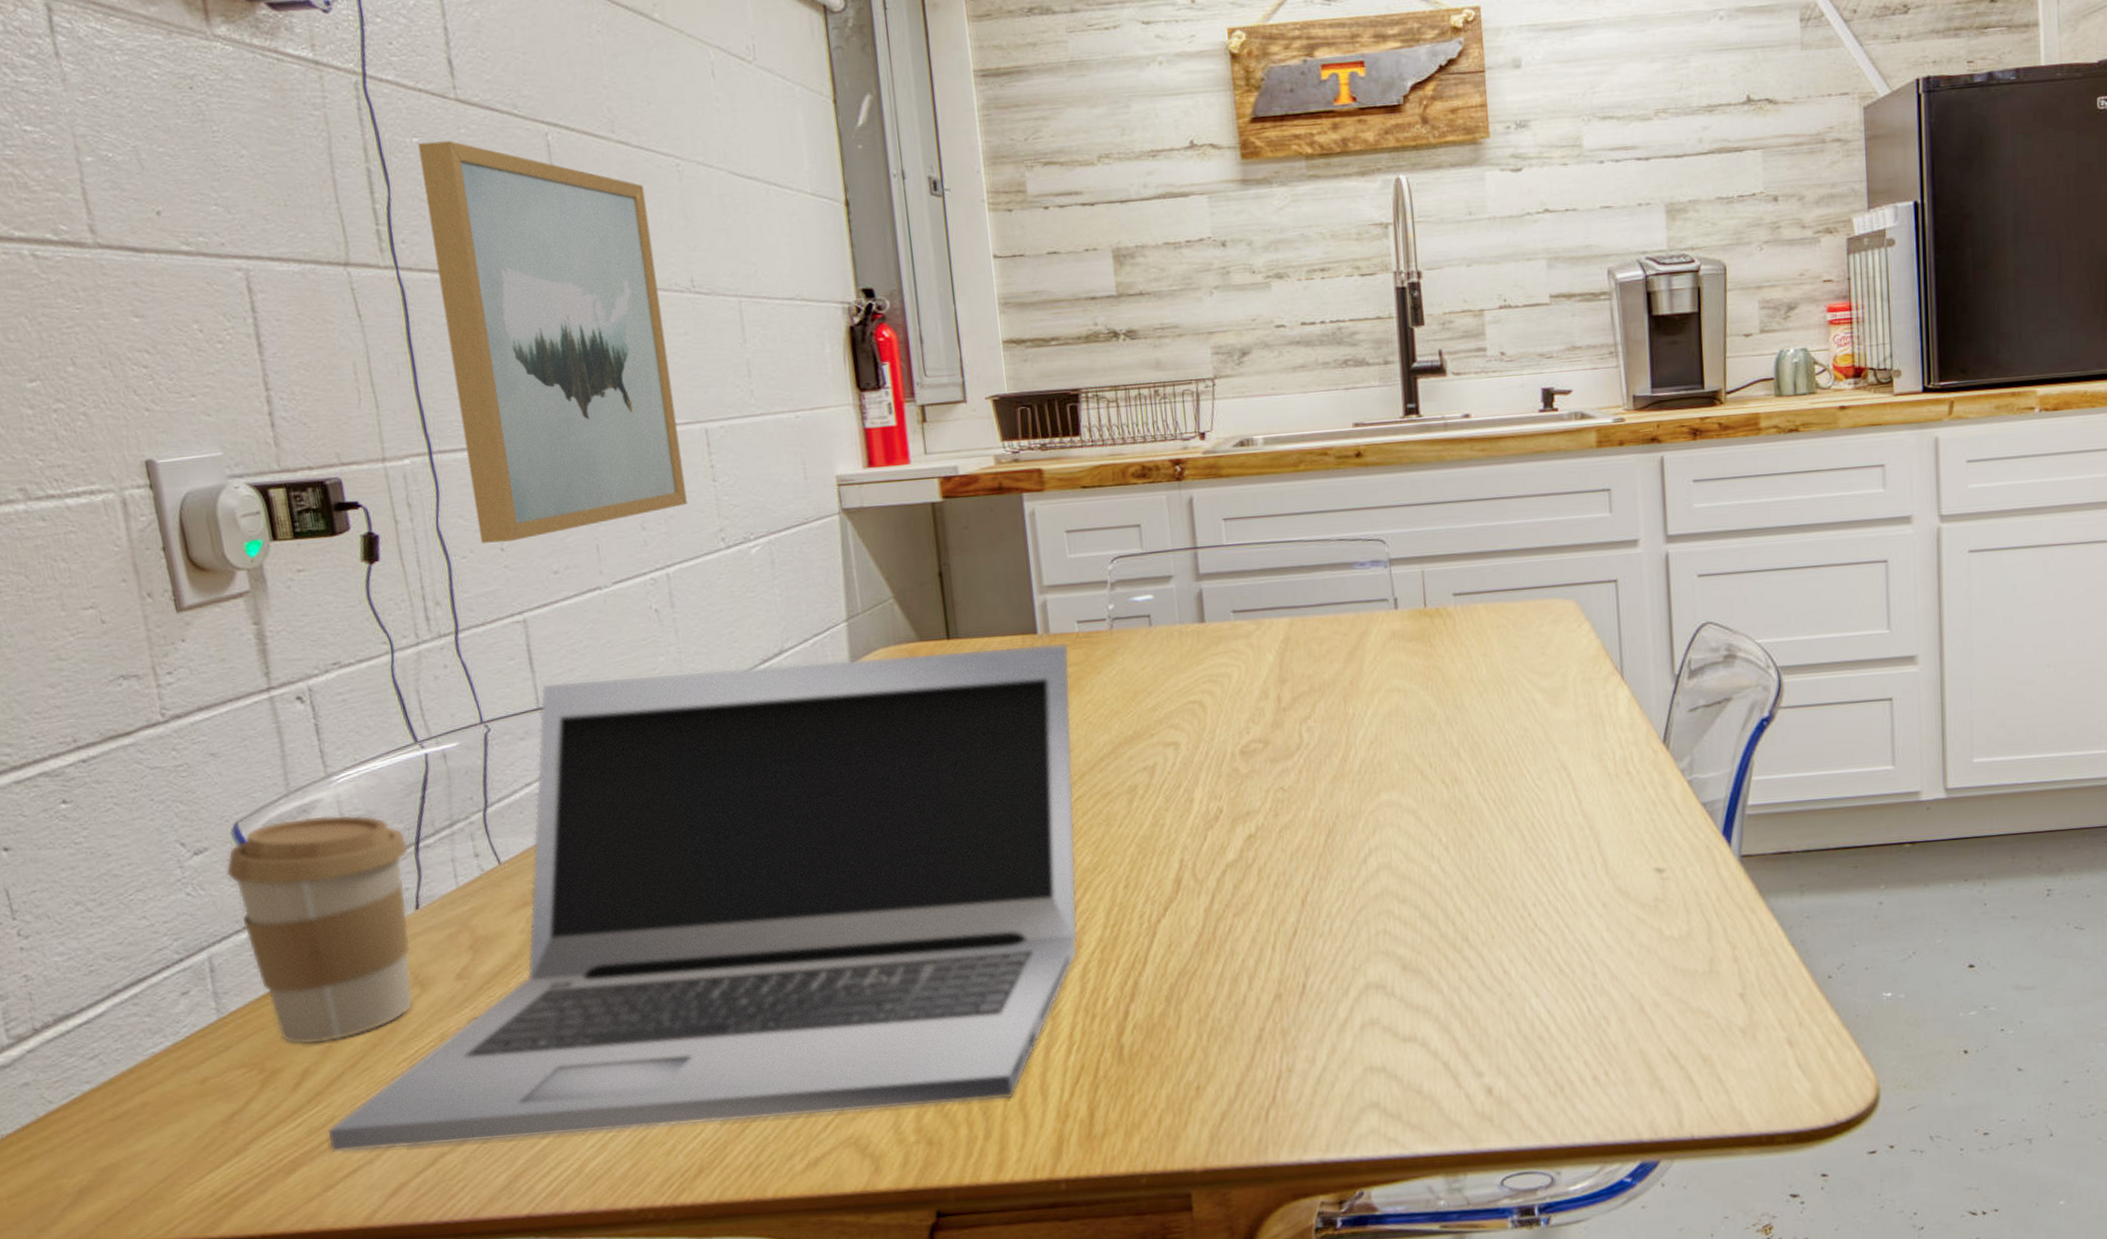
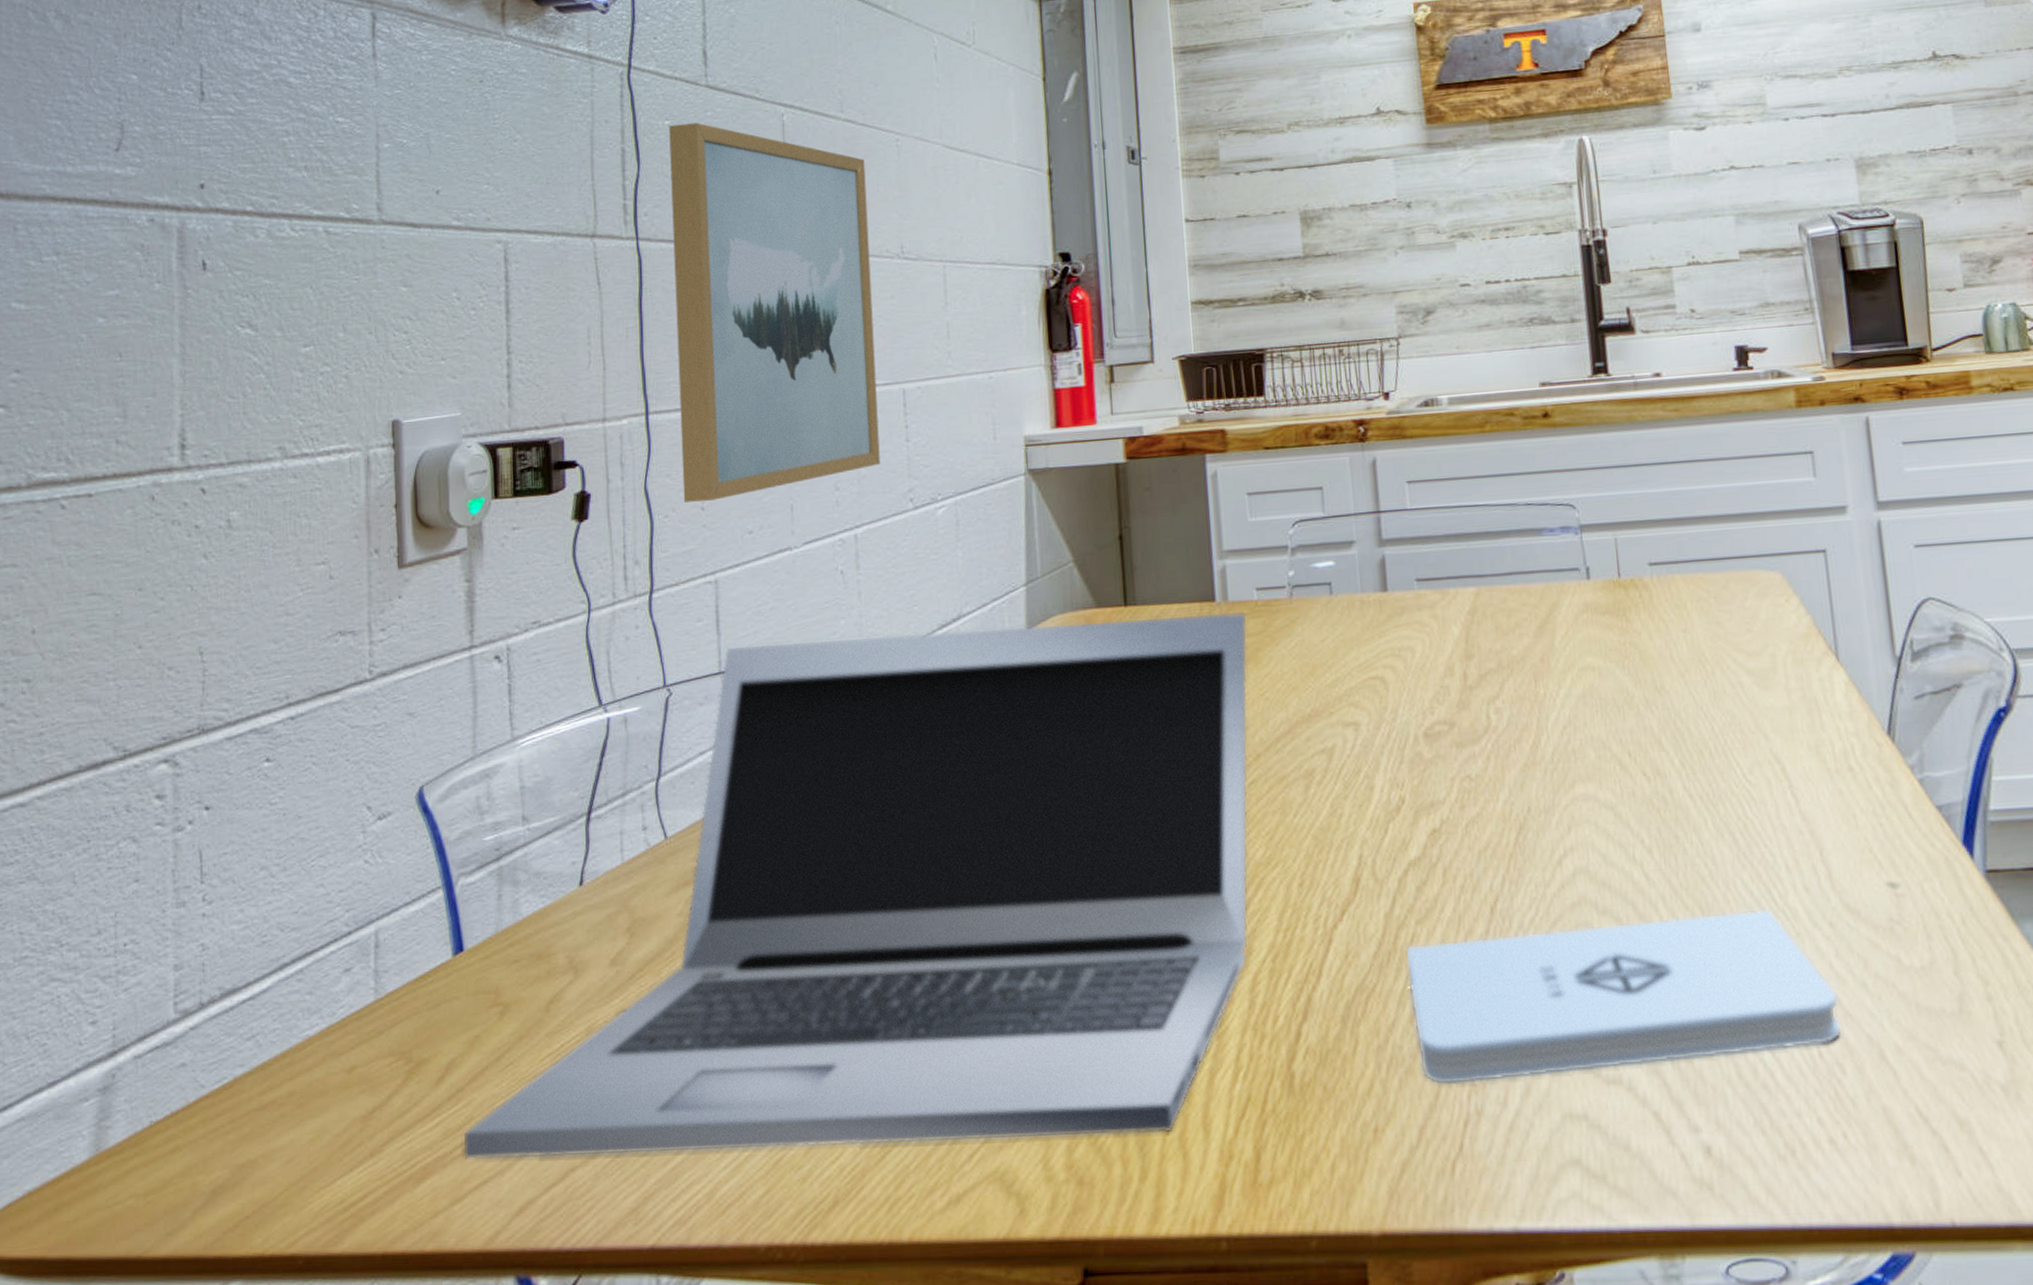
coffee cup: present [225,814,413,1045] -> none [405,780,580,1033]
notepad: none [1223,893,1609,1049] -> present [1404,909,1843,1085]

